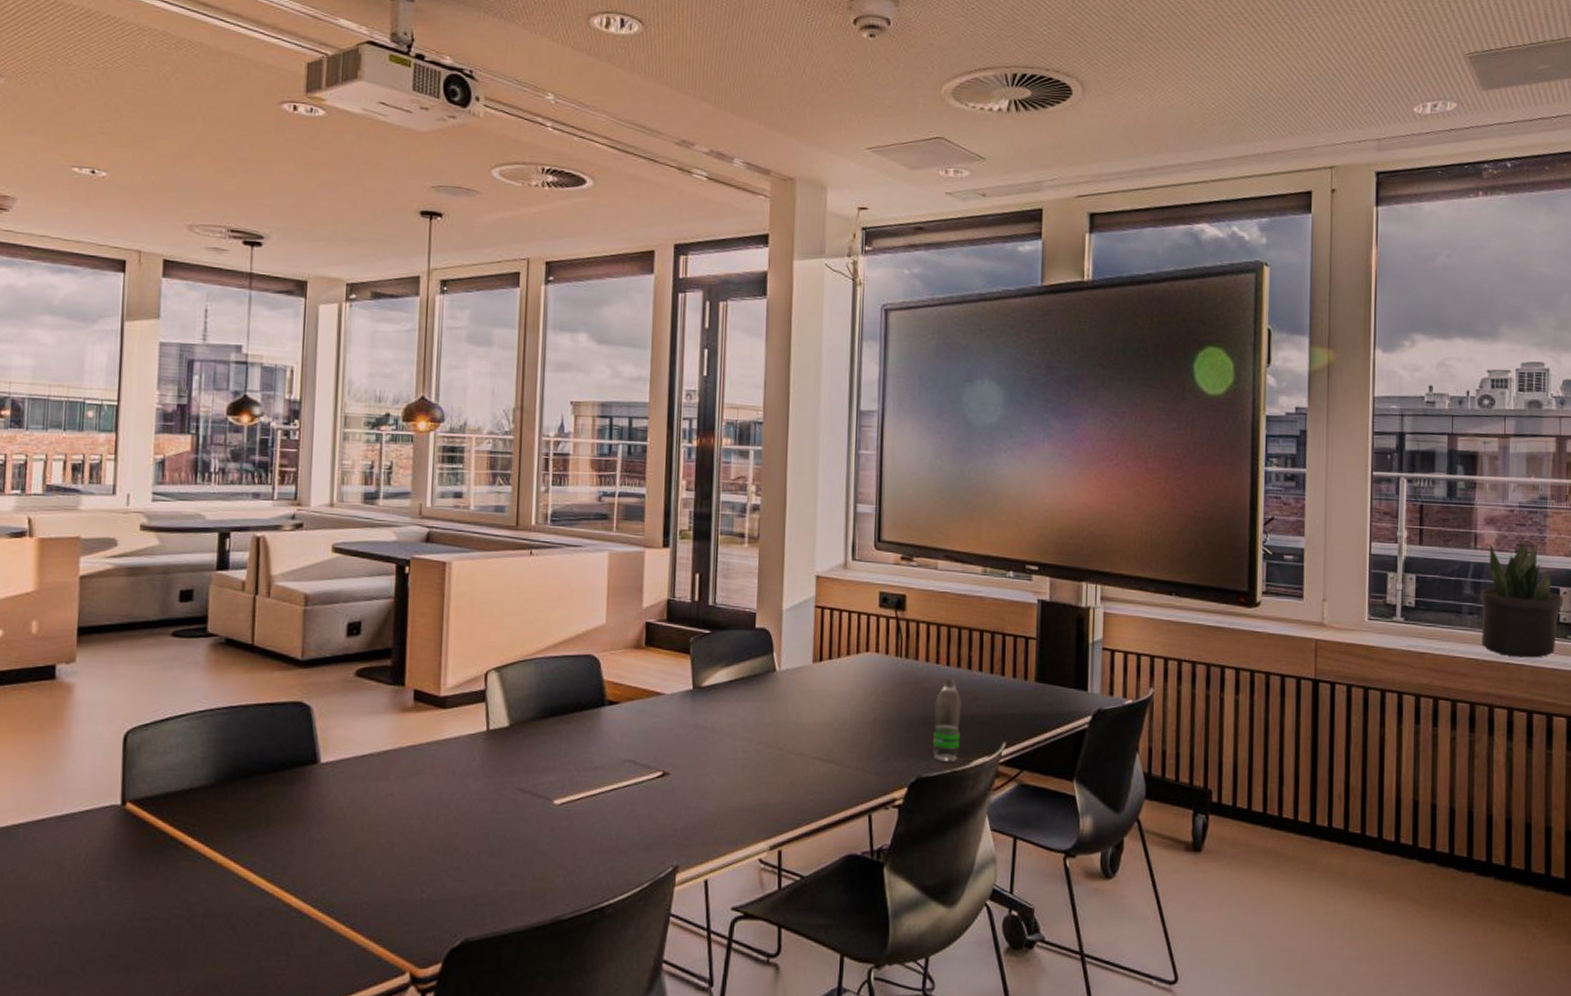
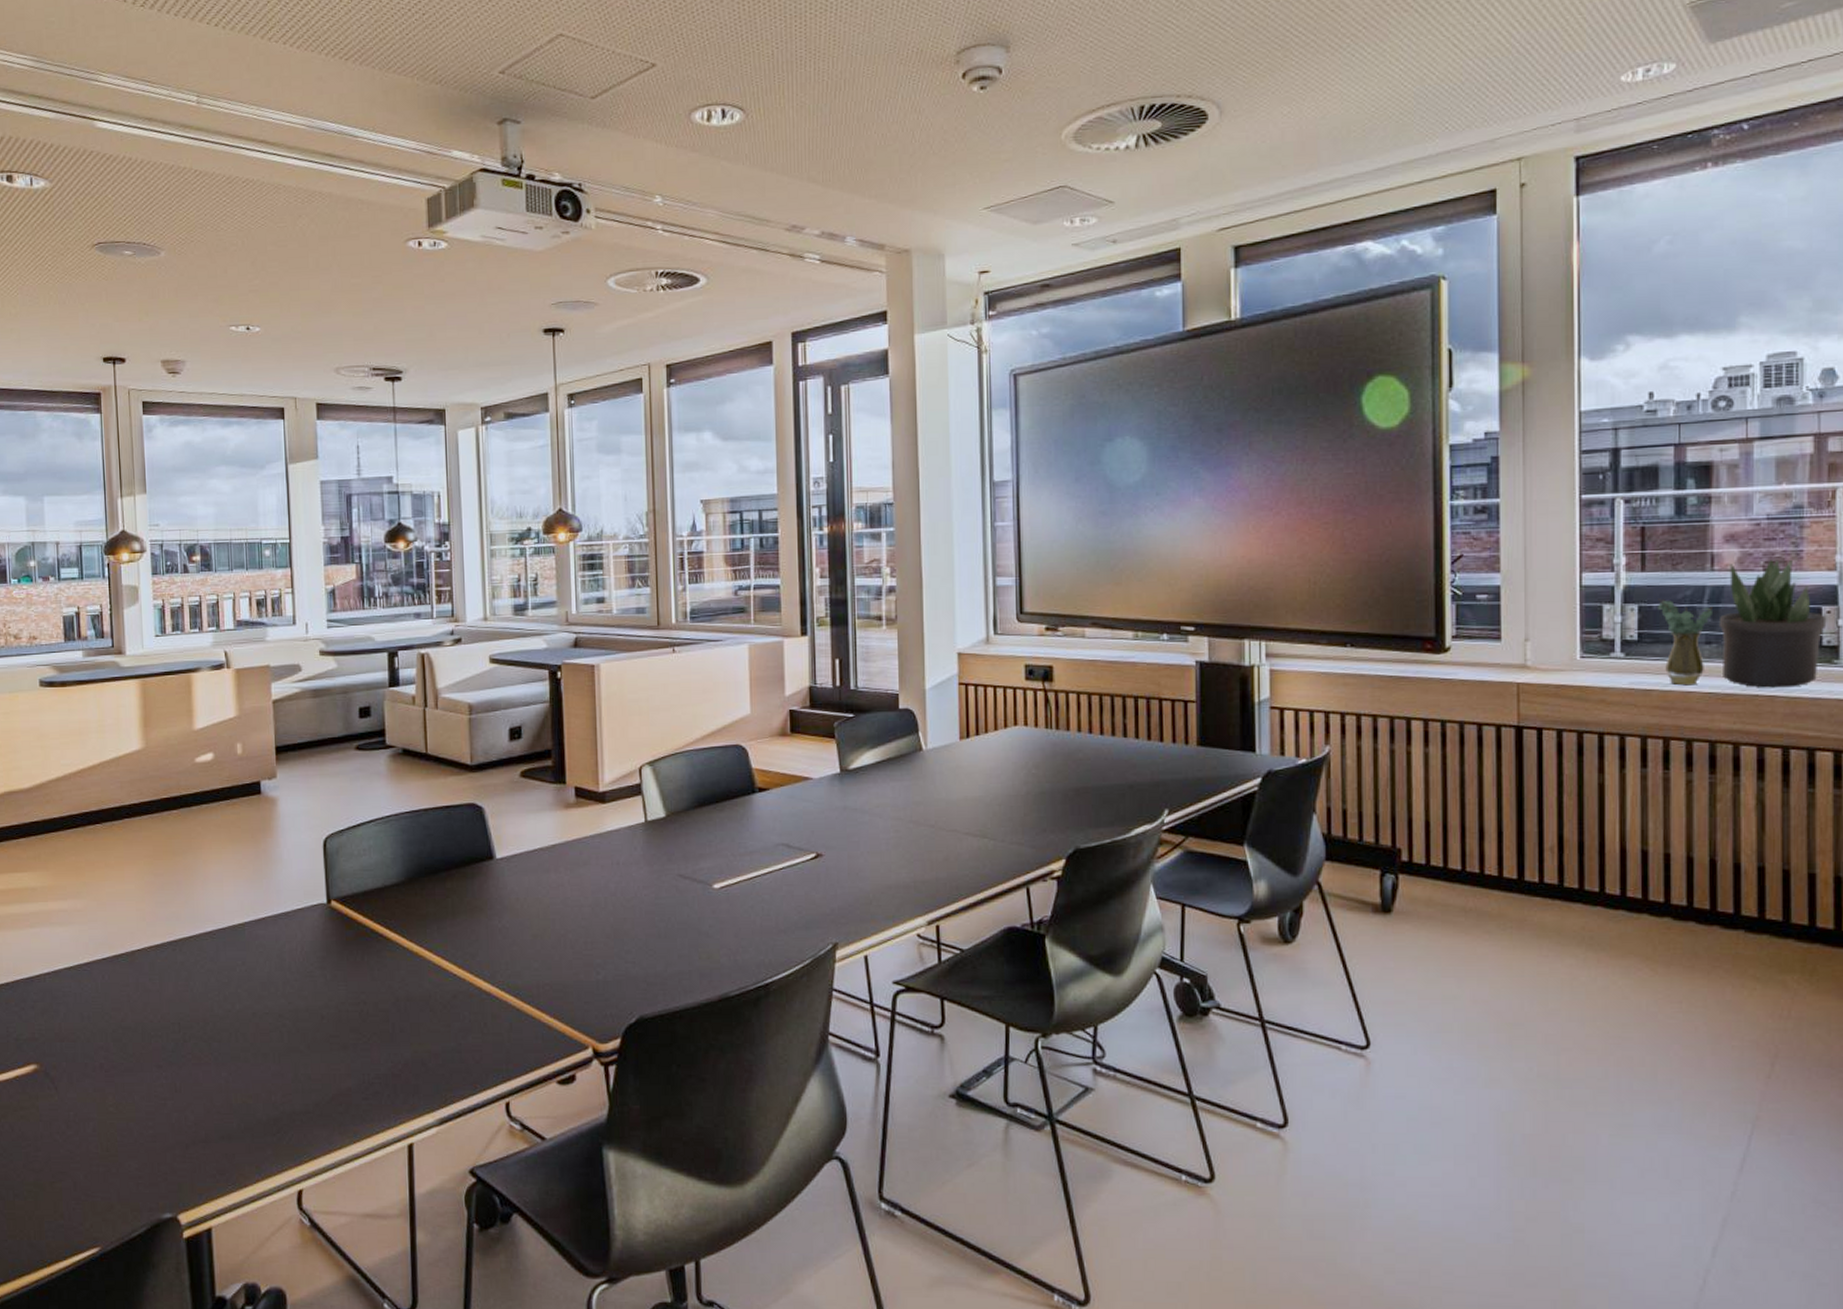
bottle: present [933,679,963,762] -> none [1089,748,1119,832]
vase: none [1432,570,1476,651] -> present [1658,598,1714,686]

